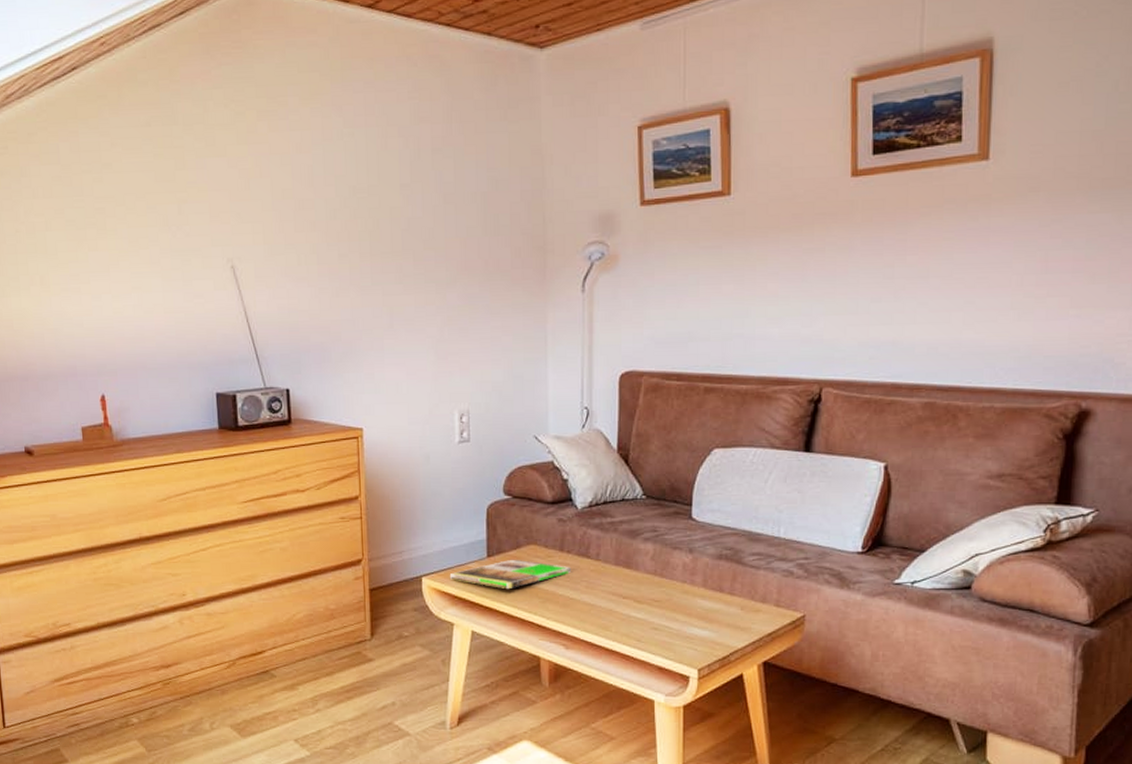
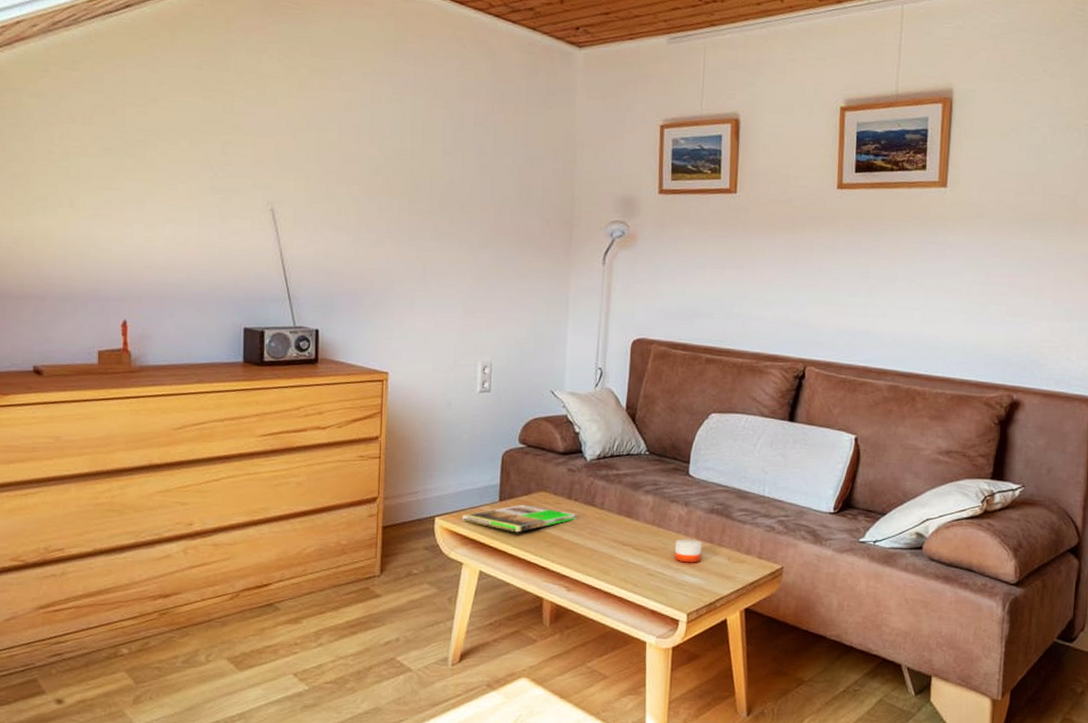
candle: none [680,587,711,615] -> present [674,538,702,563]

